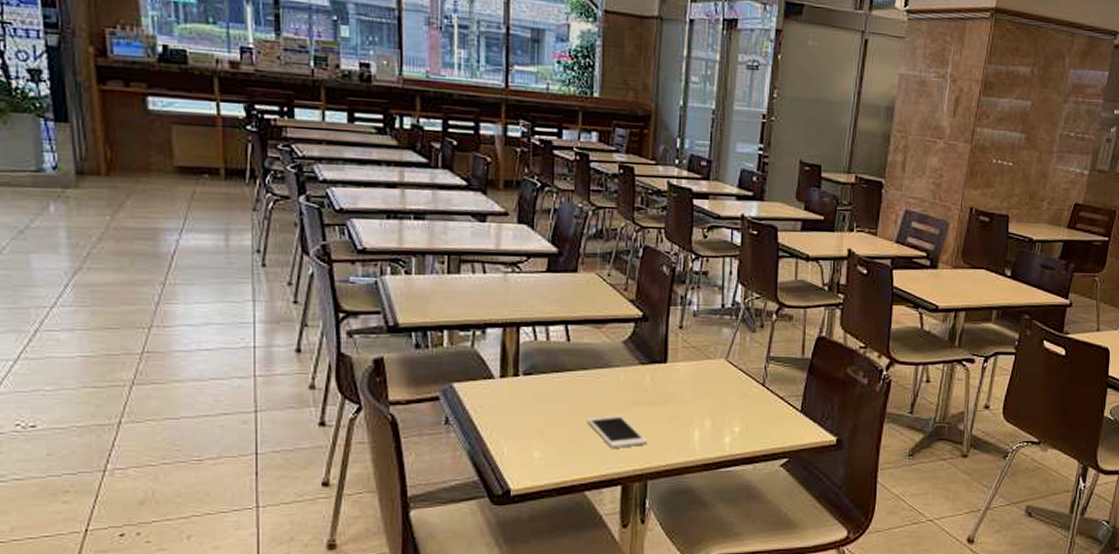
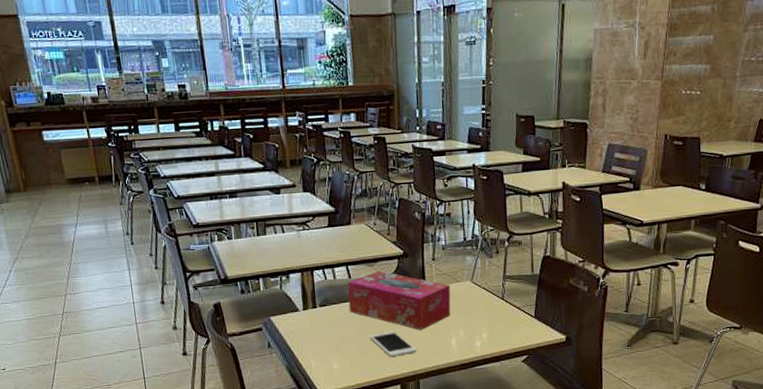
tissue box: none [563,335,699,416] -> present [348,270,451,330]

